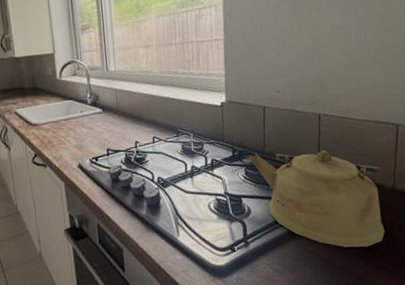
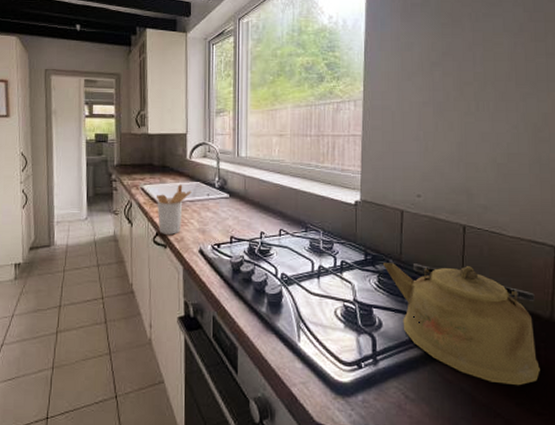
utensil holder: none [30,104,65,155] -> present [156,184,192,235]

